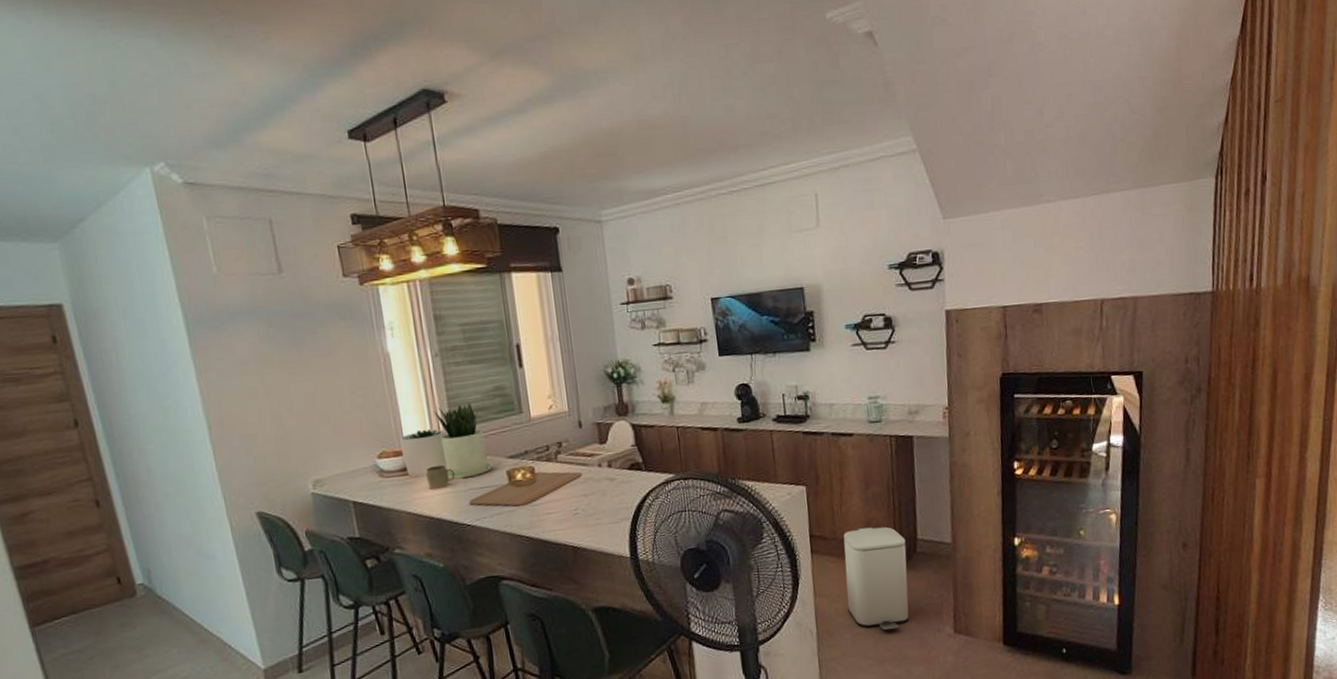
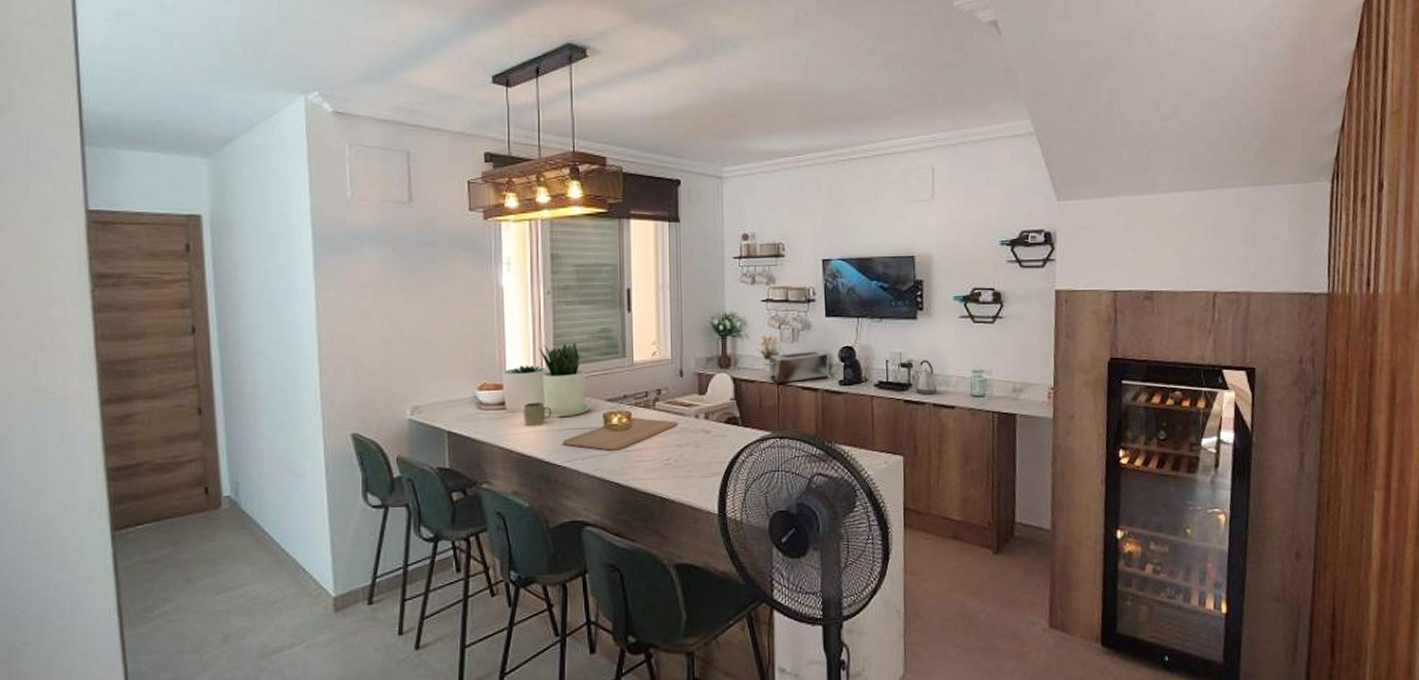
toaster: none [666,389,728,427] -> present [770,350,830,384]
kettle: none [812,390,835,426] -> present [915,360,938,395]
pedal bin: present [843,526,909,631] -> none [938,505,1003,618]

